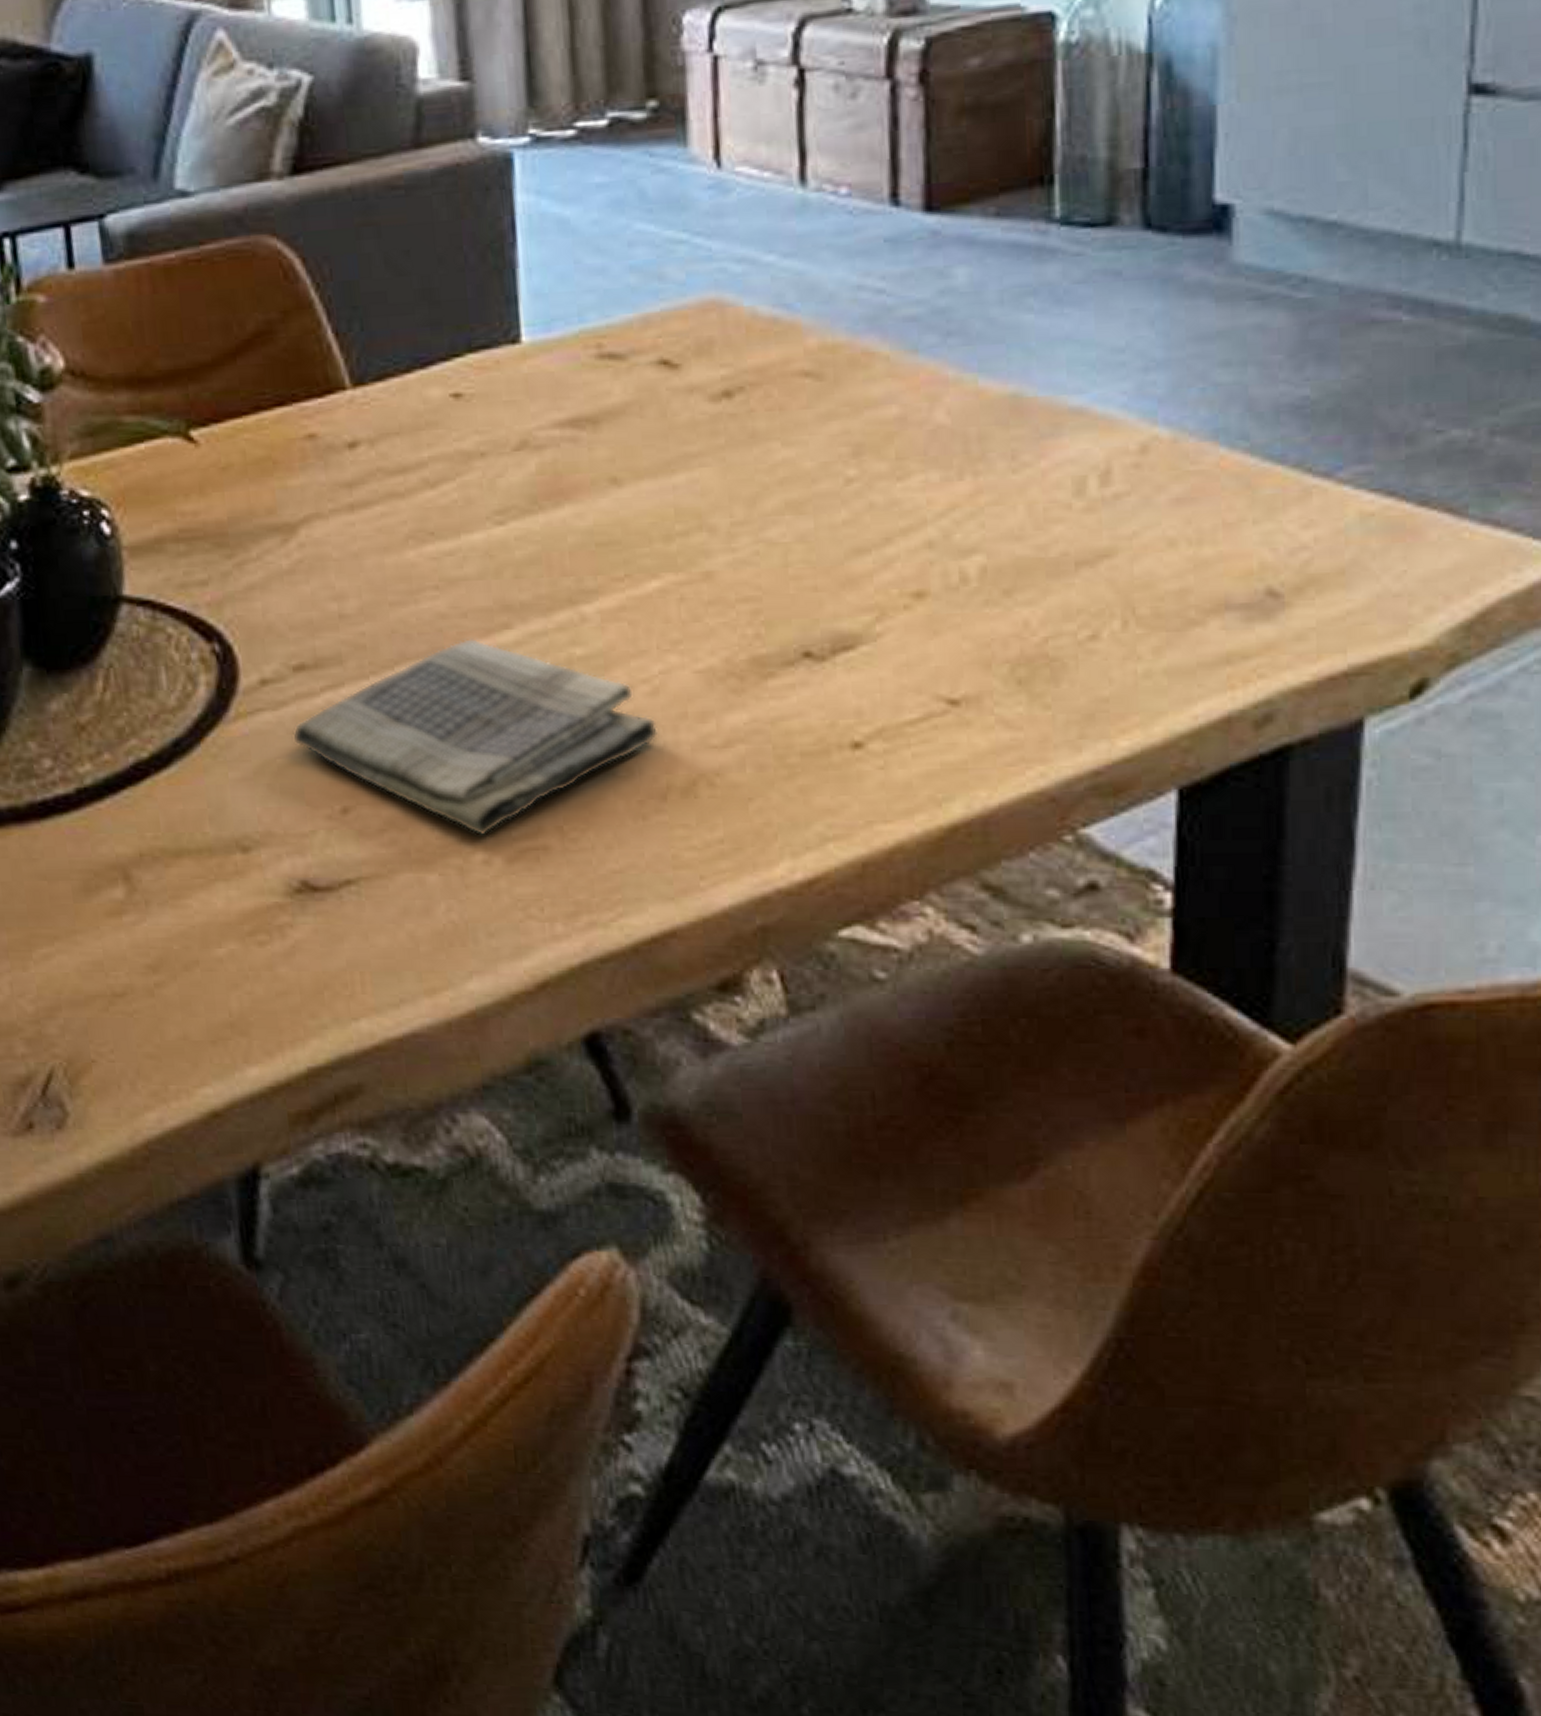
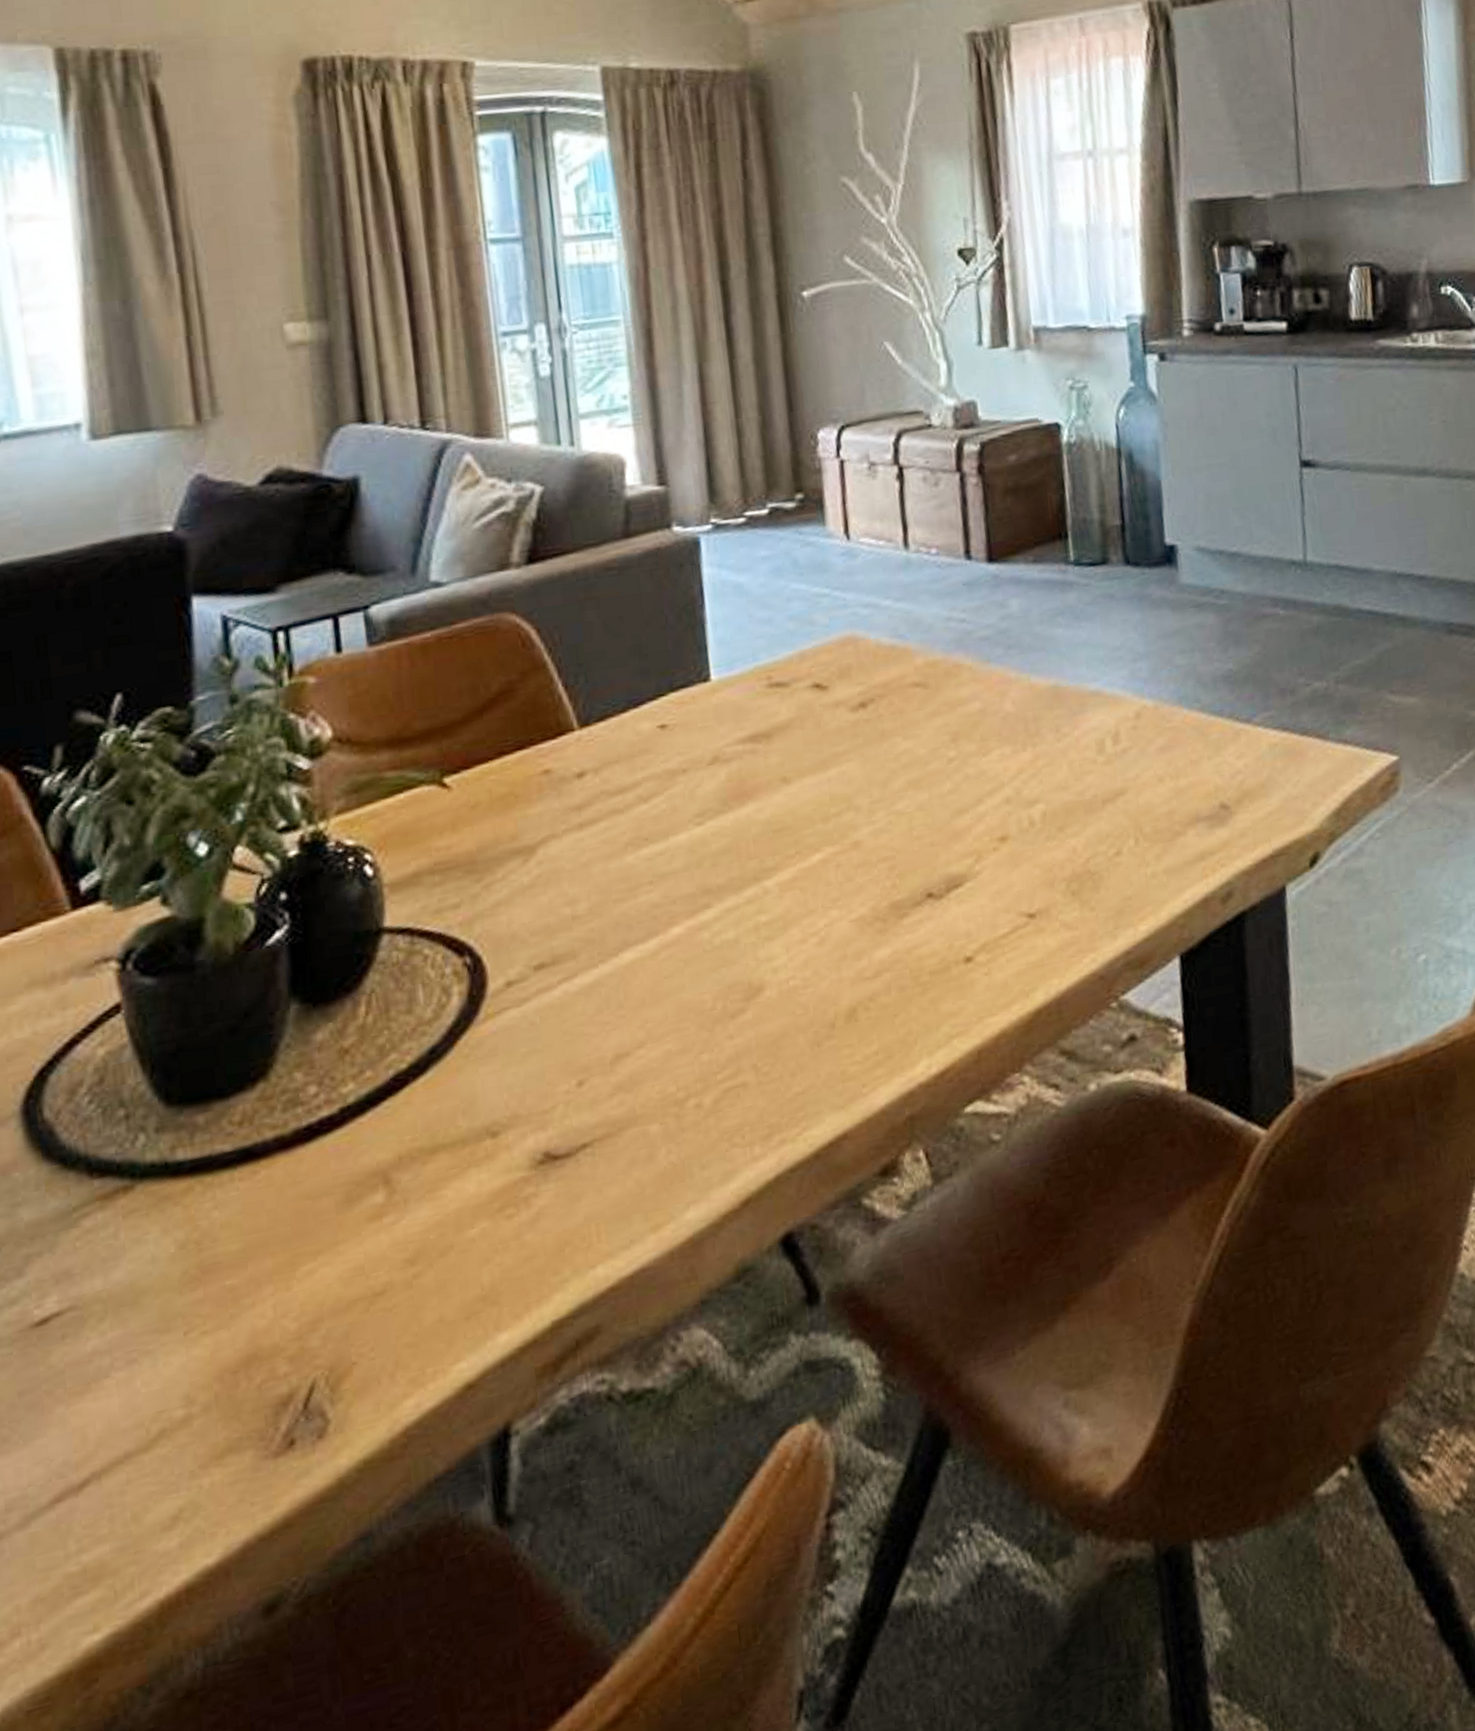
dish towel: present [292,637,659,836] -> none [534,919,827,1085]

